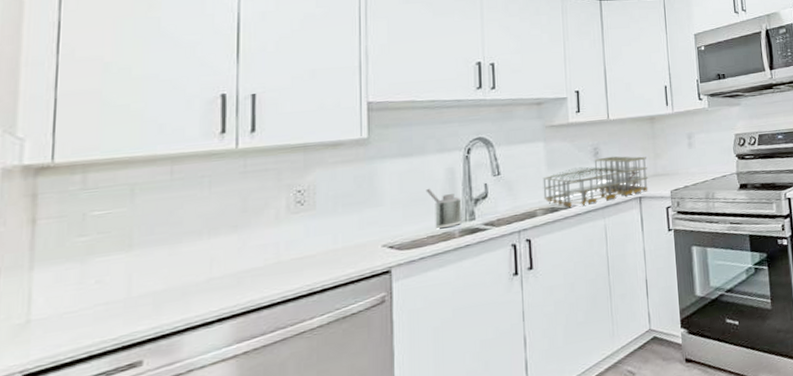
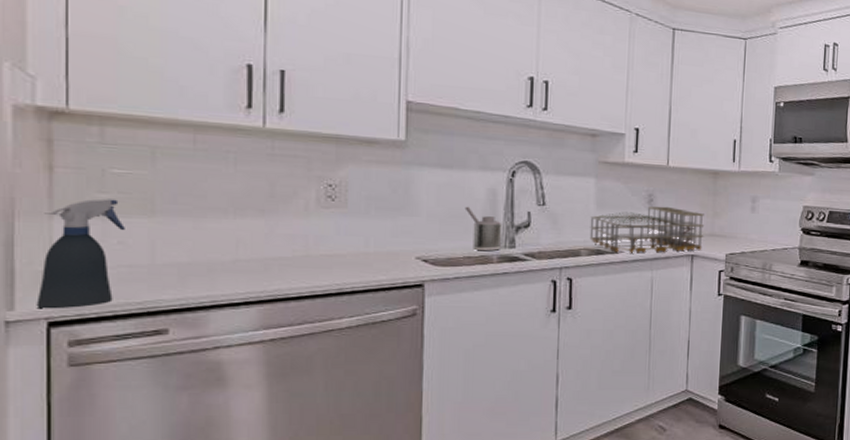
spray bottle: none [12,240,103,363] -> present [36,199,125,309]

